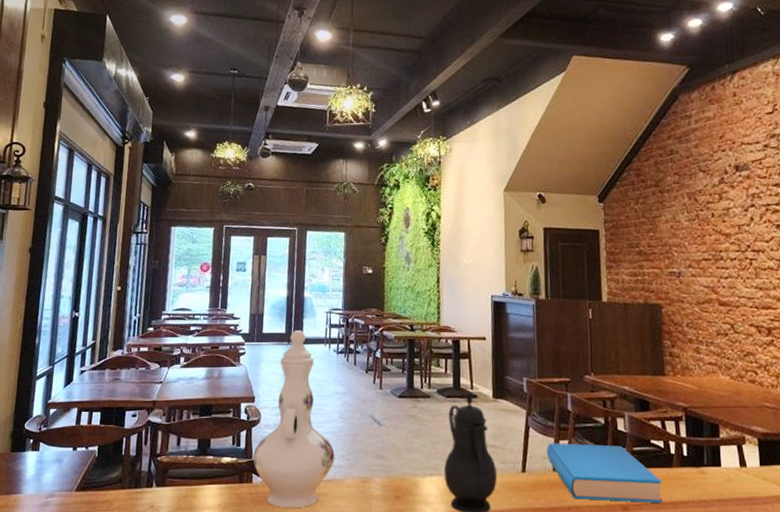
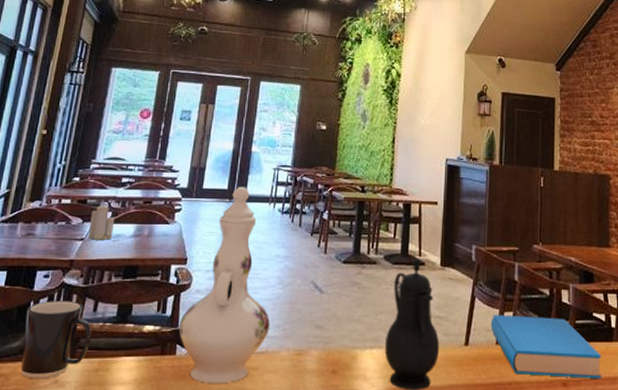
mug: none [120,437,177,505] -> present [20,301,91,379]
candle: none [166,350,188,383] -> present [88,203,115,240]

